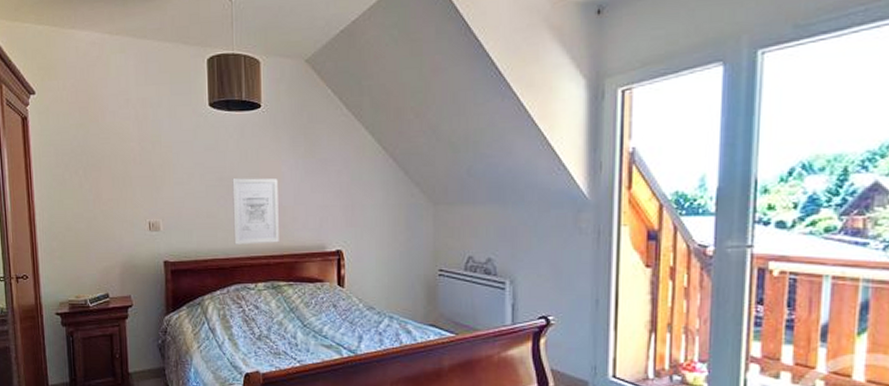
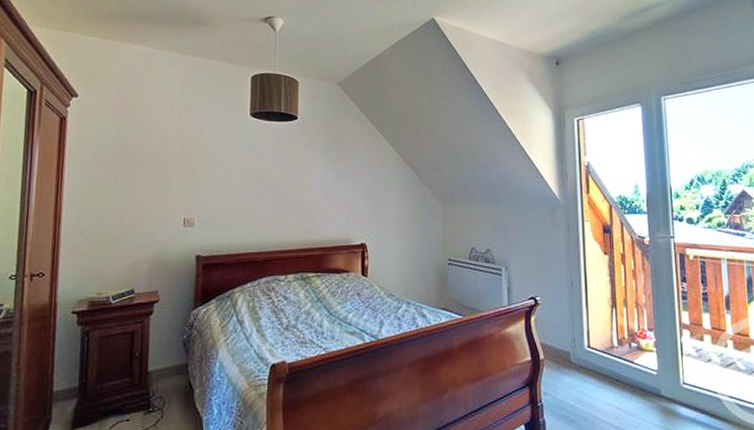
wall art: present [232,178,279,245] -> none [267,179,310,239]

